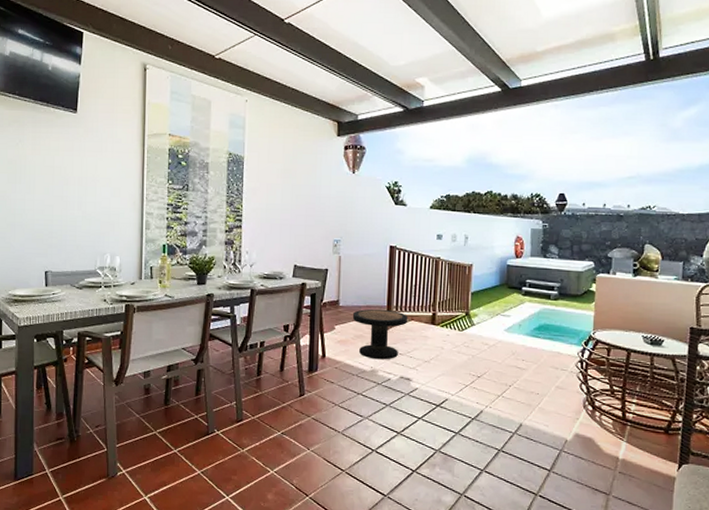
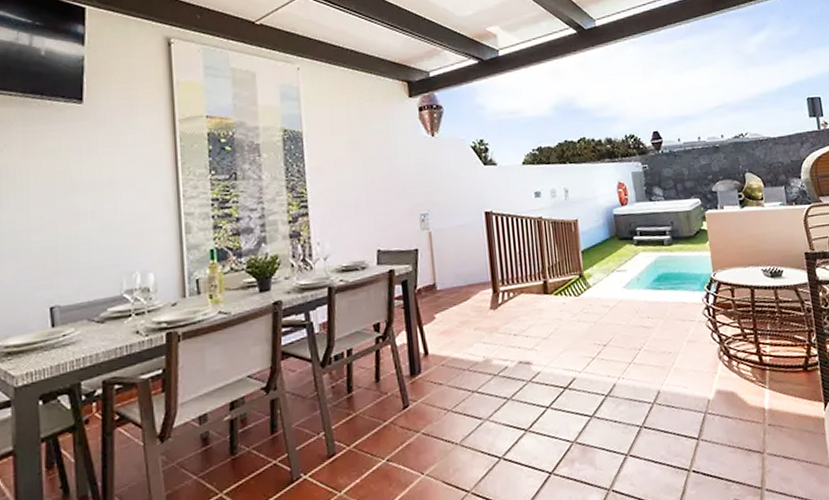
side table: present [352,309,408,360] -> none [453,285,518,347]

